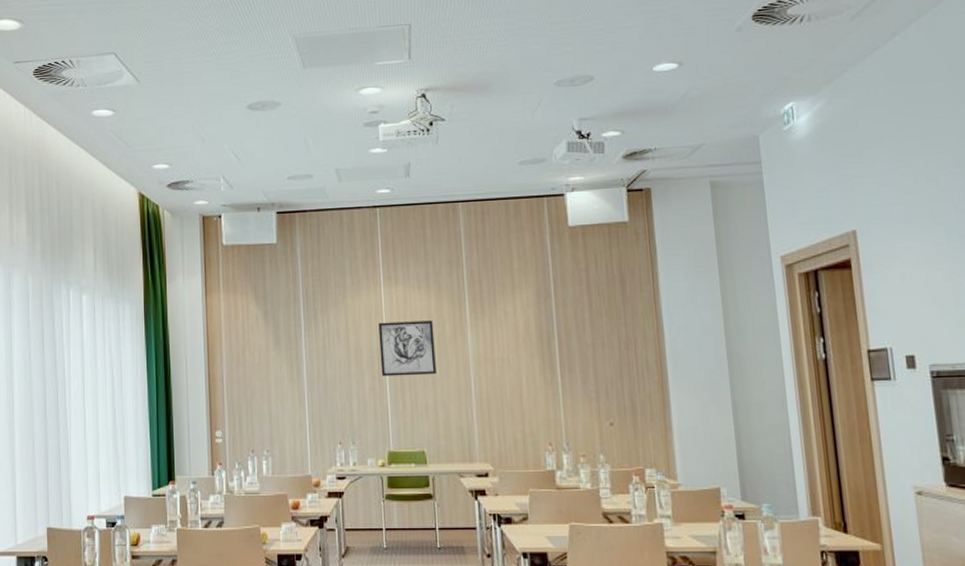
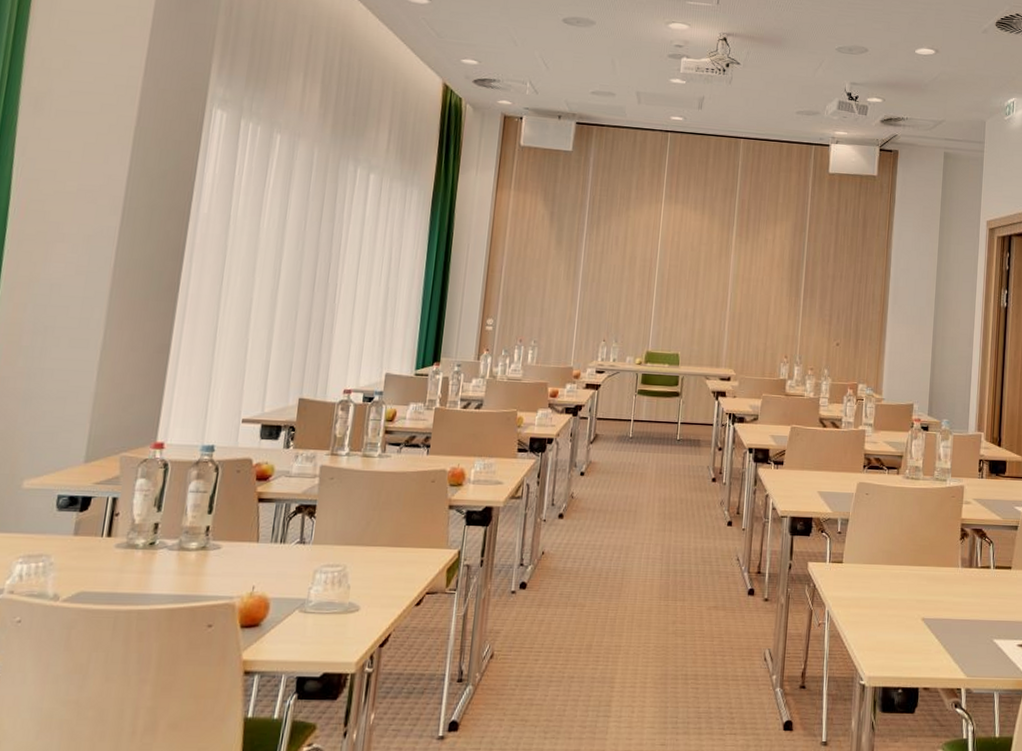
wall art: present [378,320,436,377] -> none [650,235,703,288]

